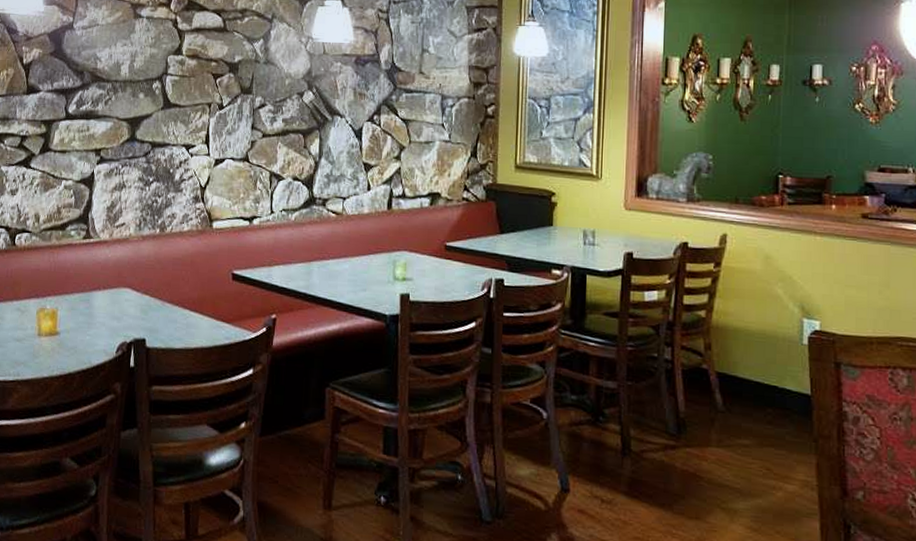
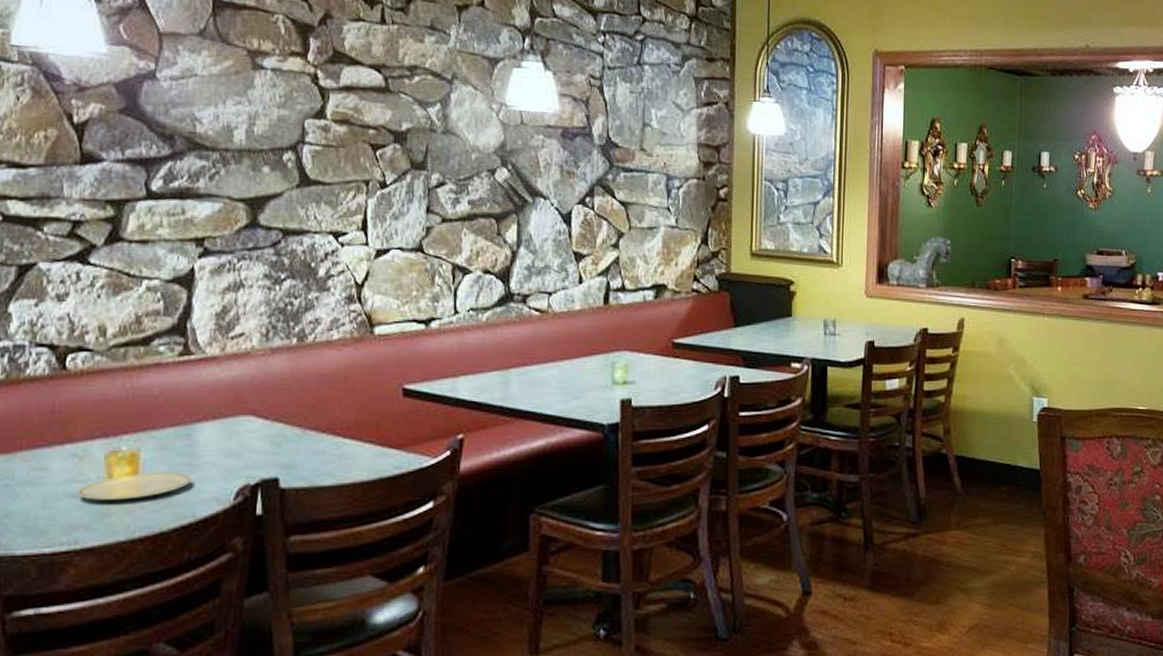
plate: none [19,326,89,346] -> present [76,471,192,500]

